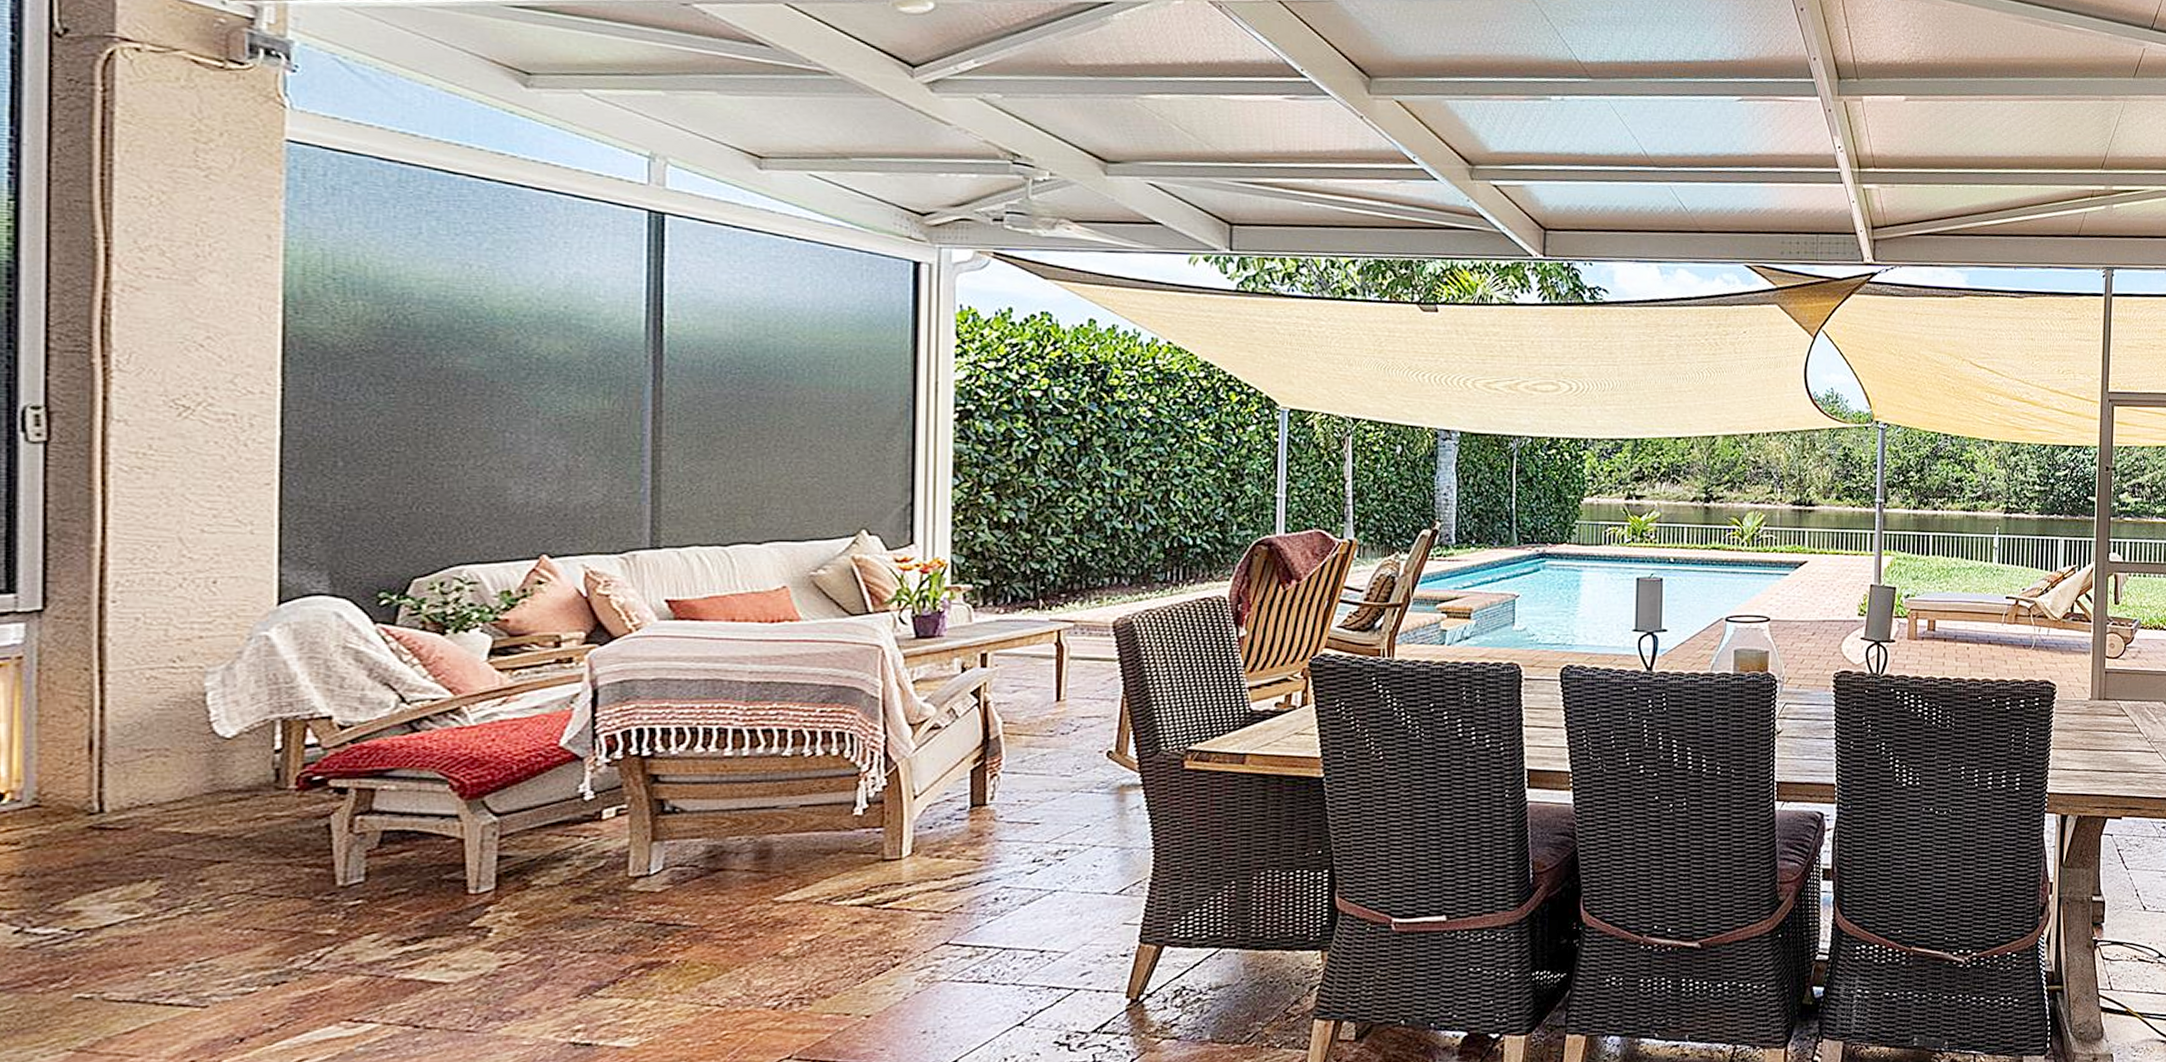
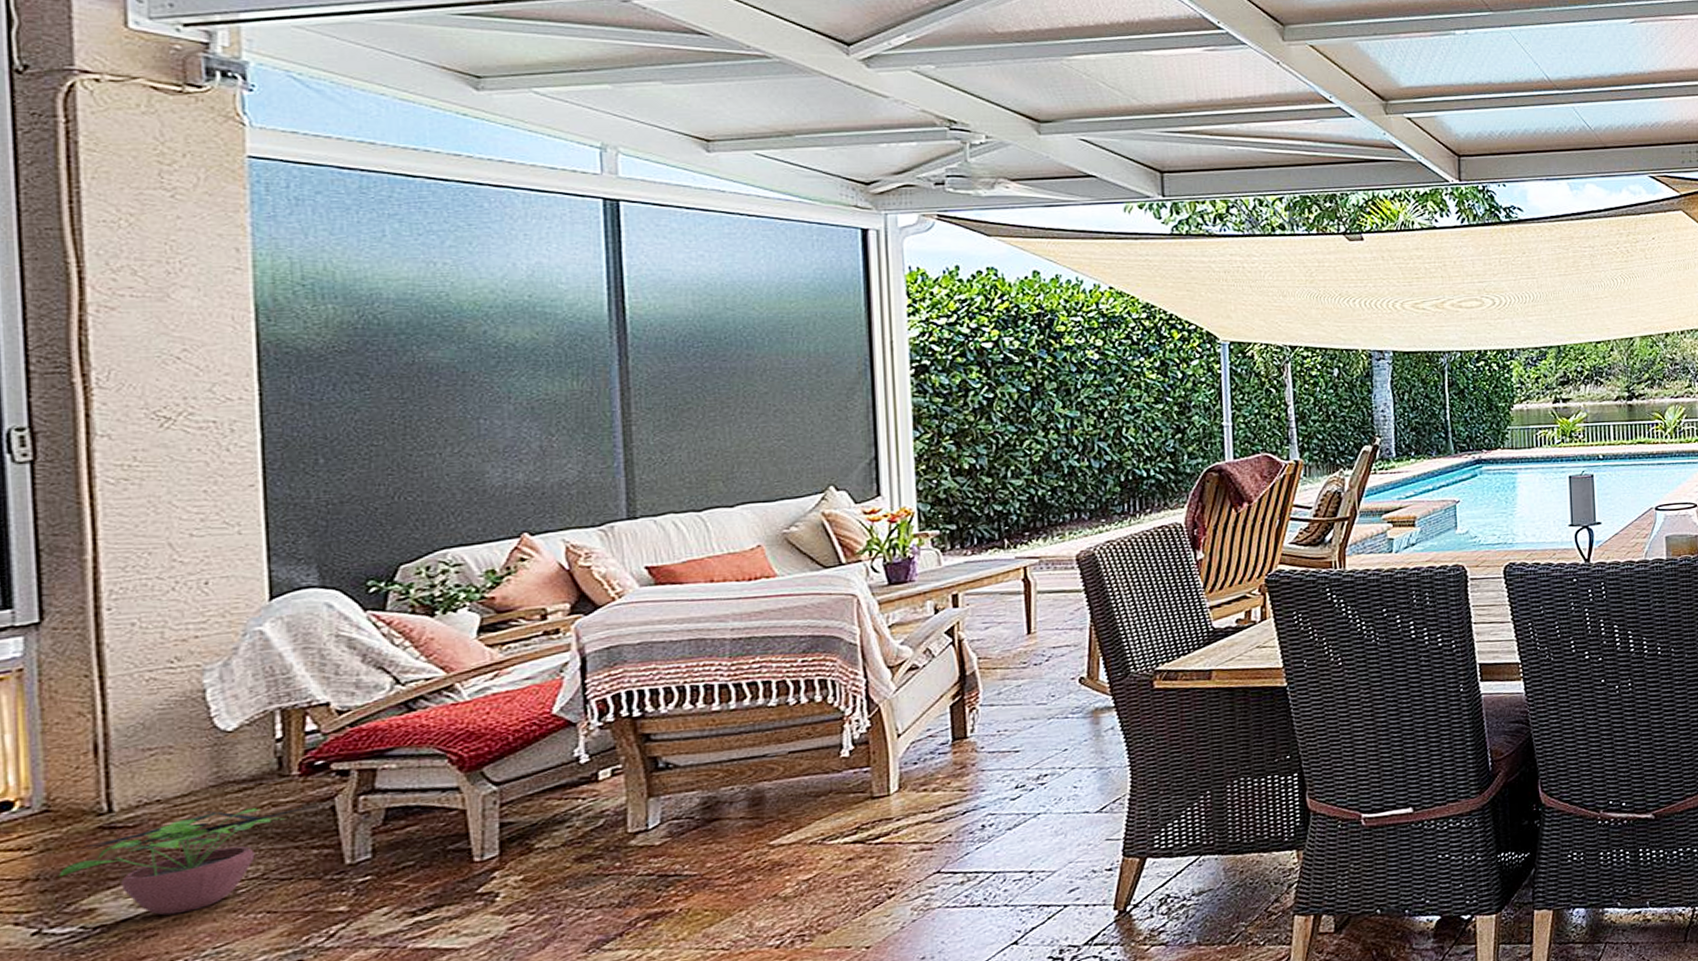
potted plant: none [45,818,325,924] -> present [58,803,330,916]

